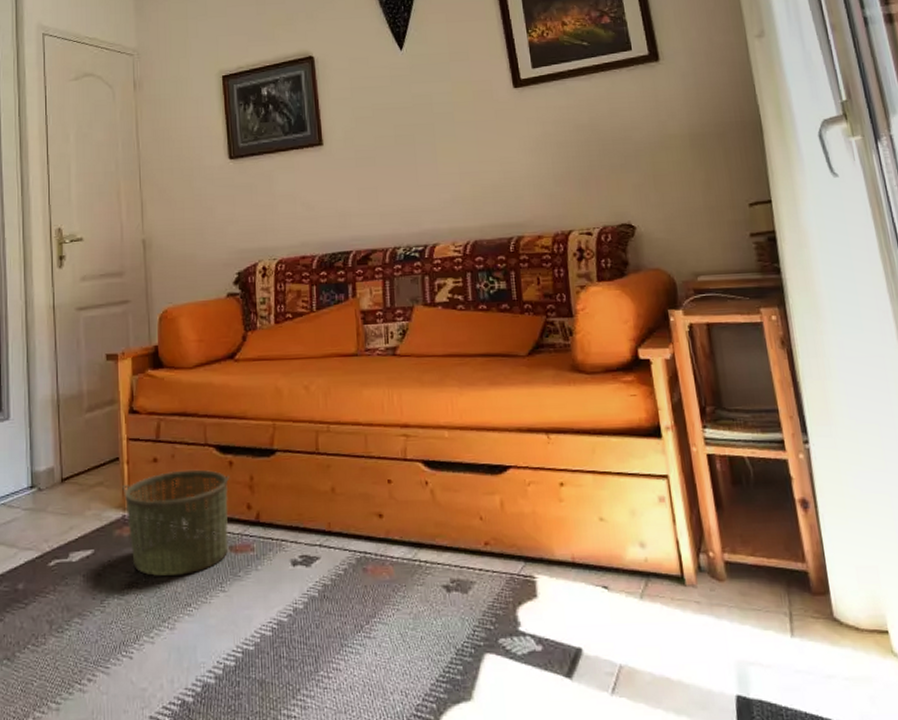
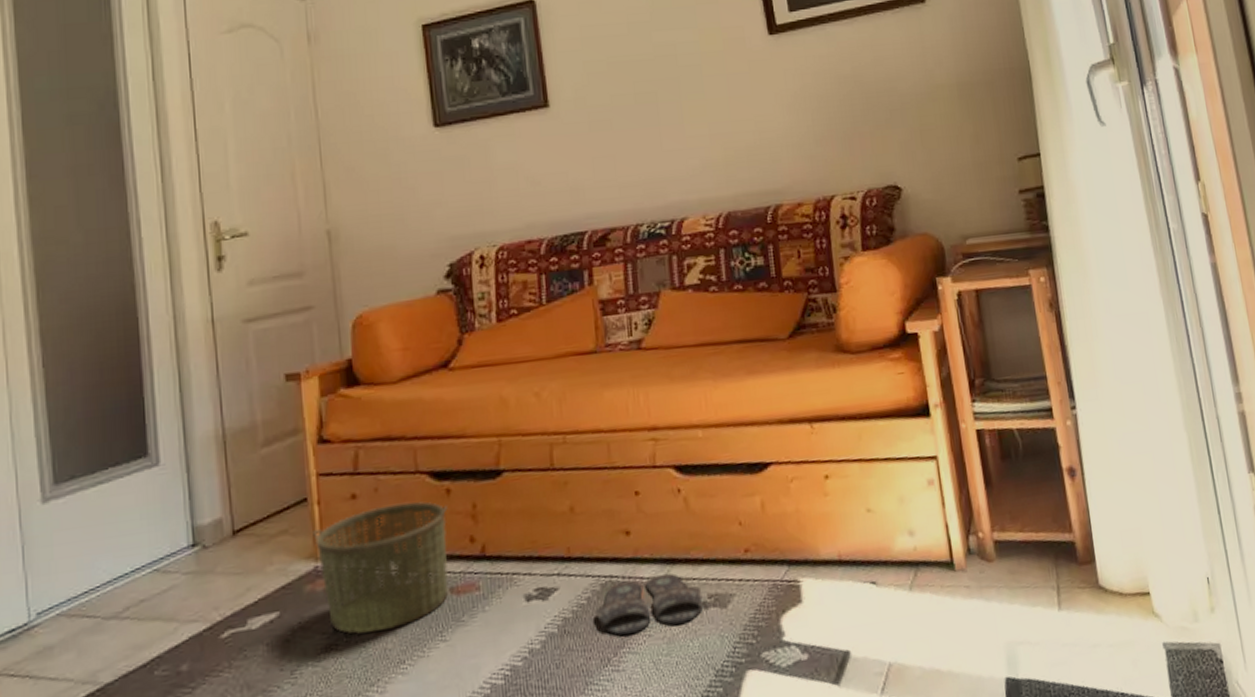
slippers: none [350,555,447,607] -> present [595,573,704,636]

